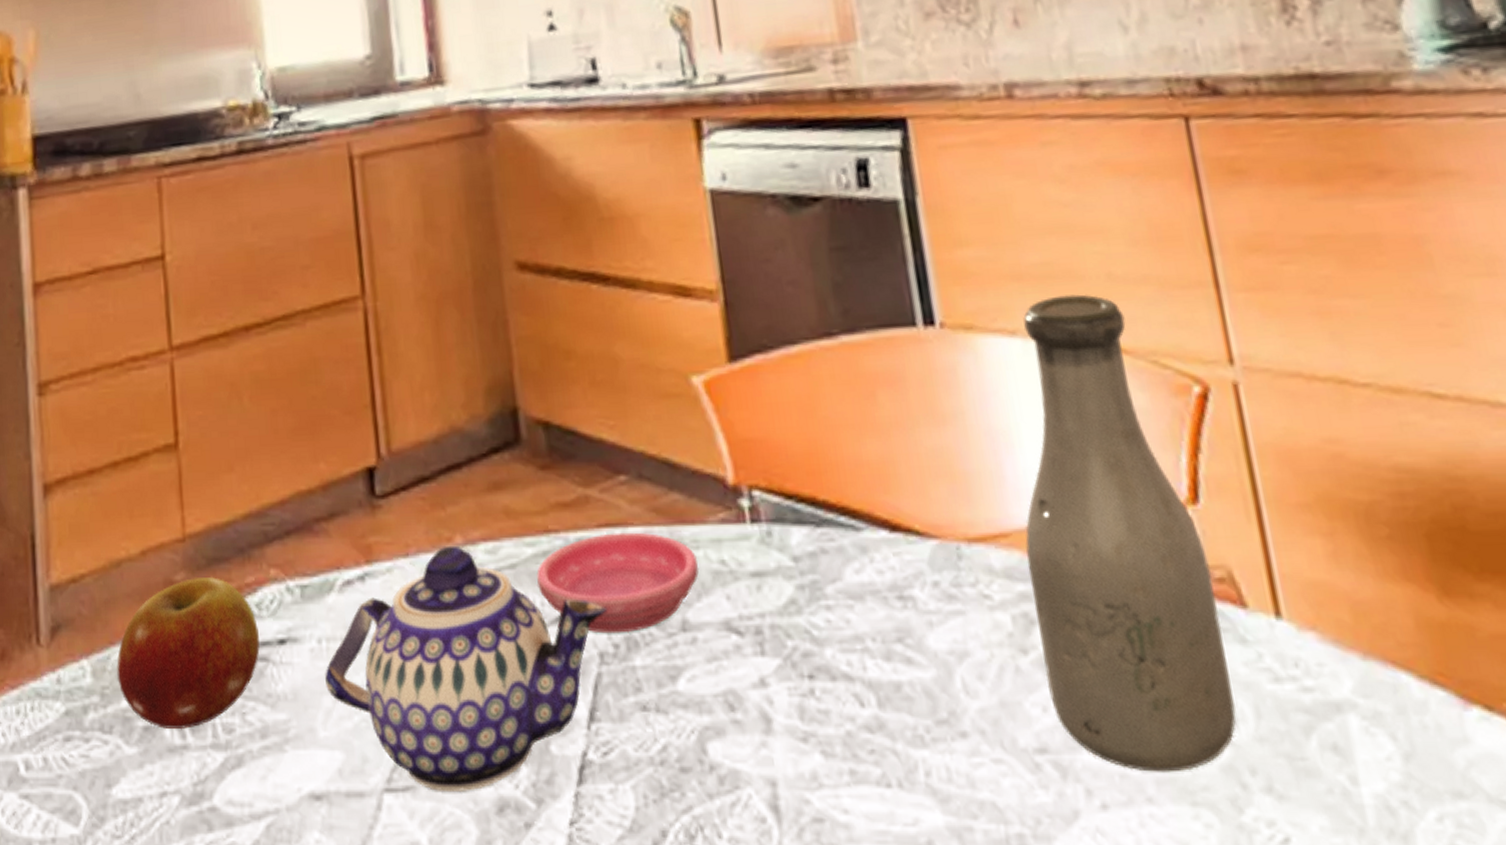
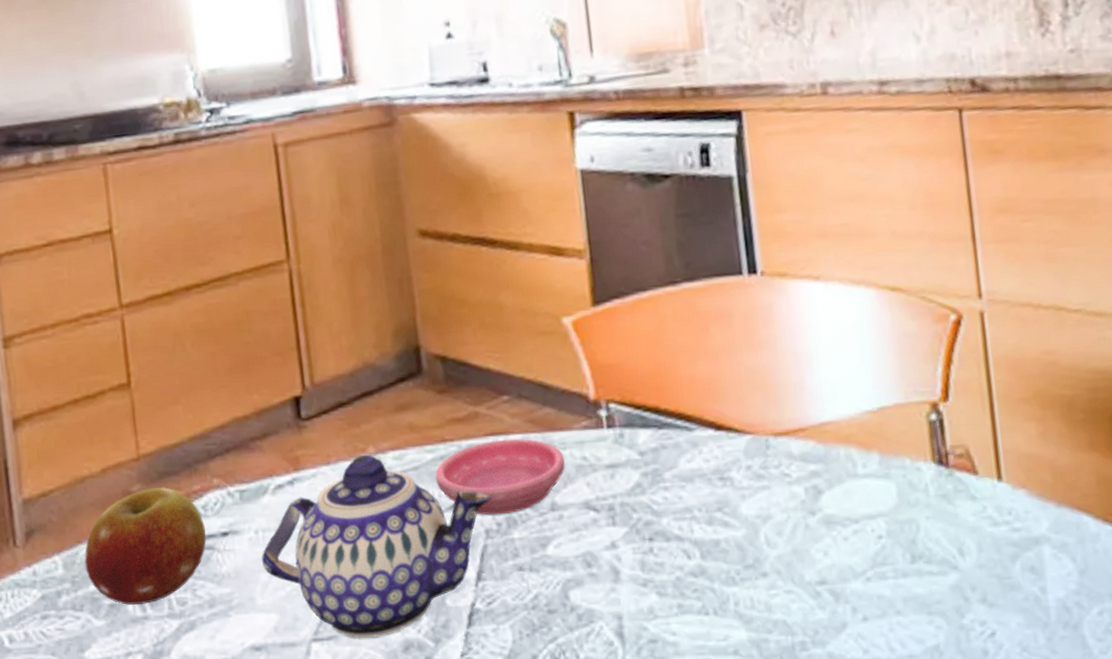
bottle: present [1023,294,1236,772] -> none [818,247,964,593]

